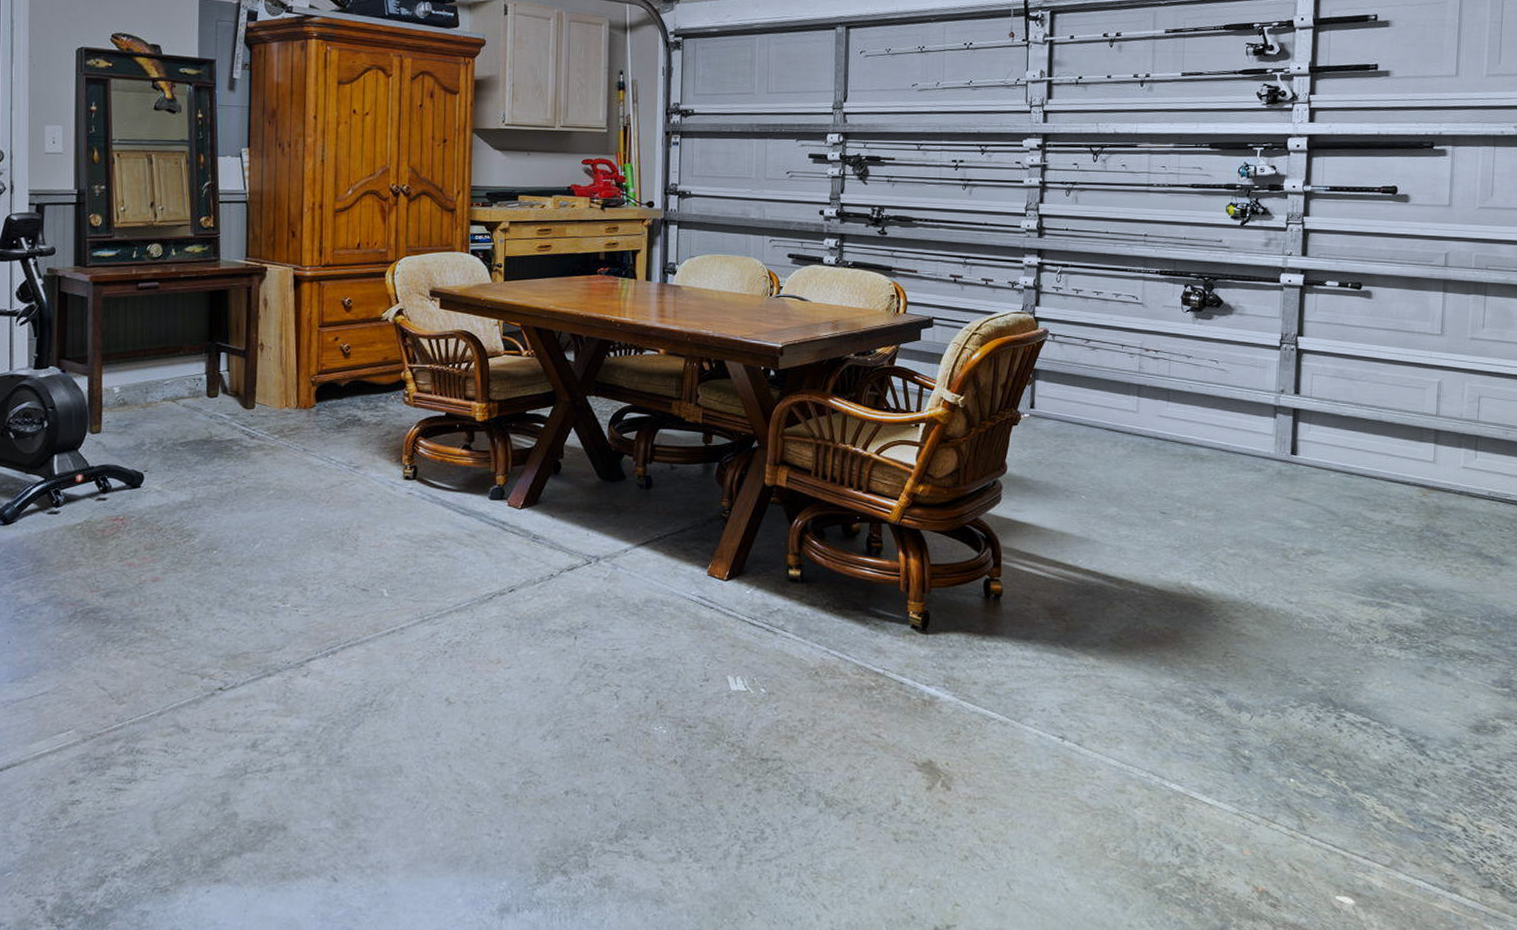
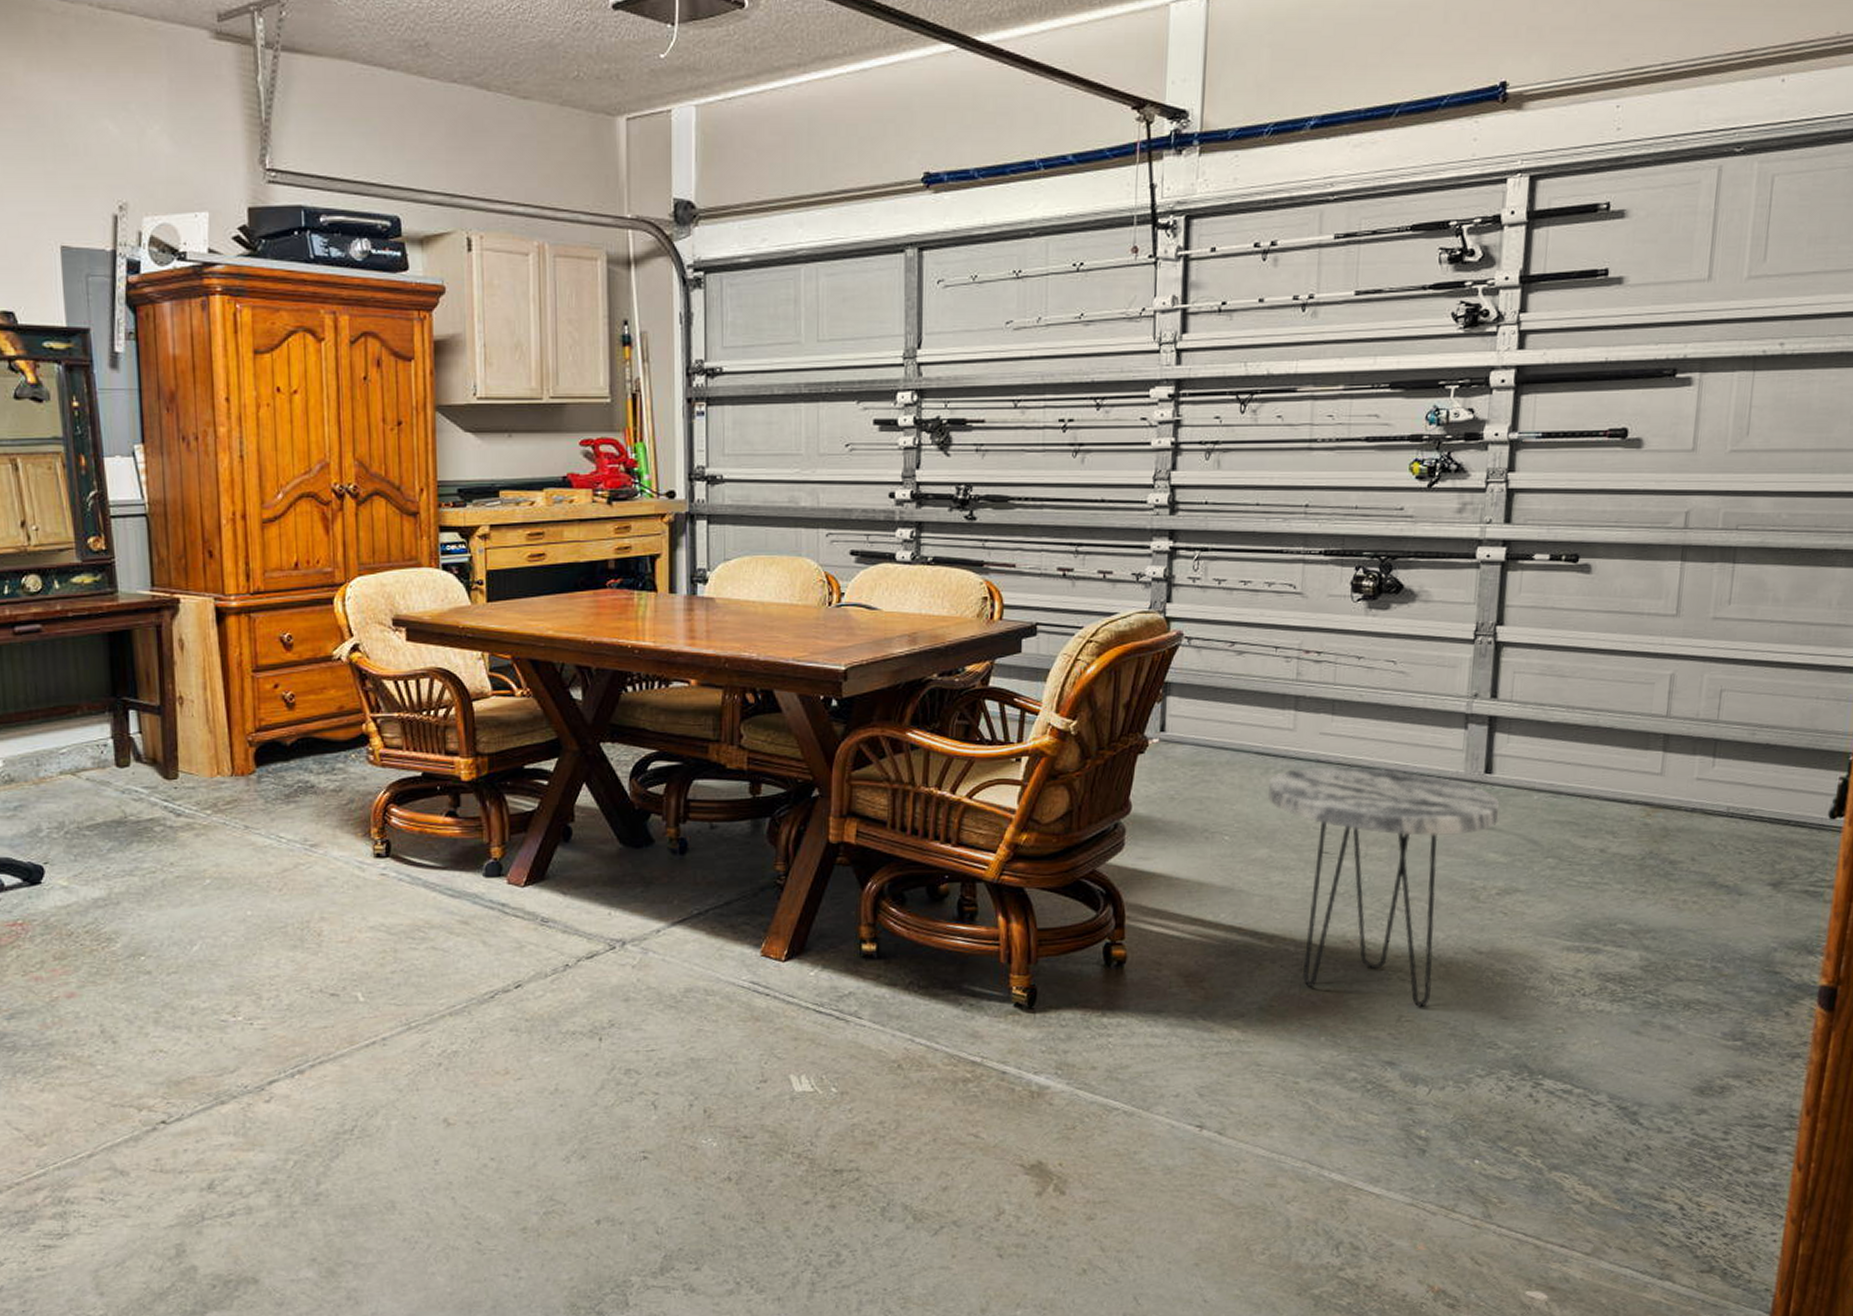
side table: none [1117,442,1304,645] -> present [1268,766,1500,1007]

